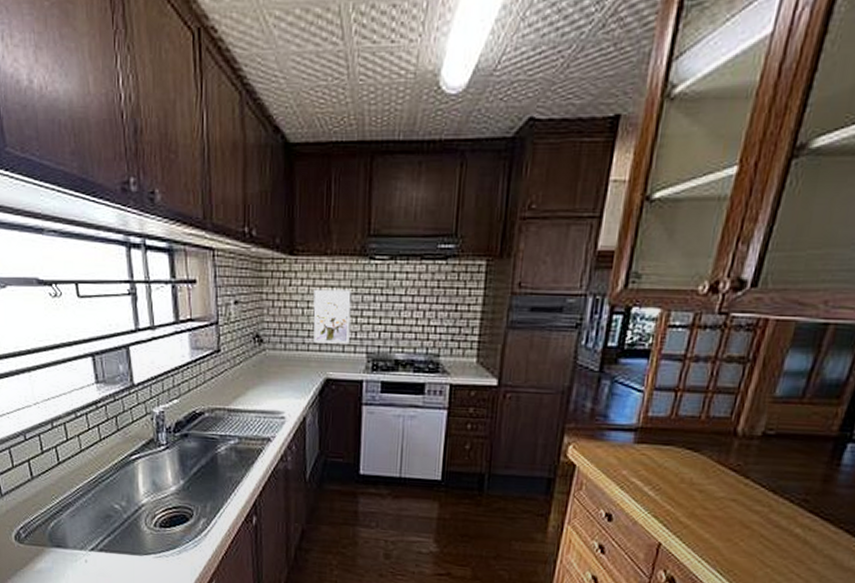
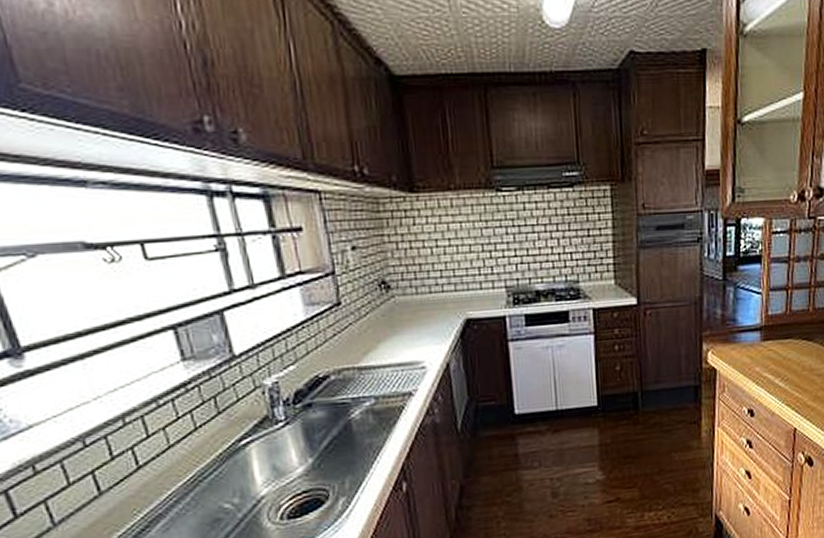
wall art: present [313,289,352,344] -> none [441,224,486,283]

